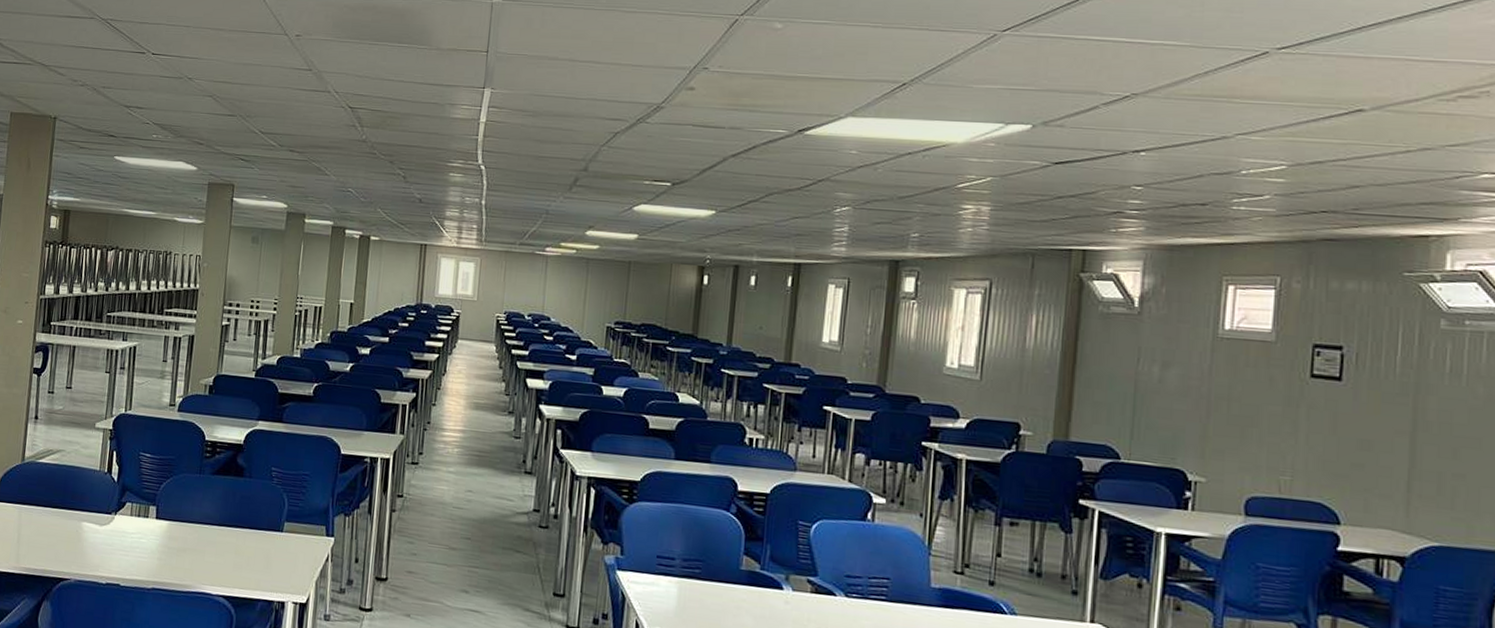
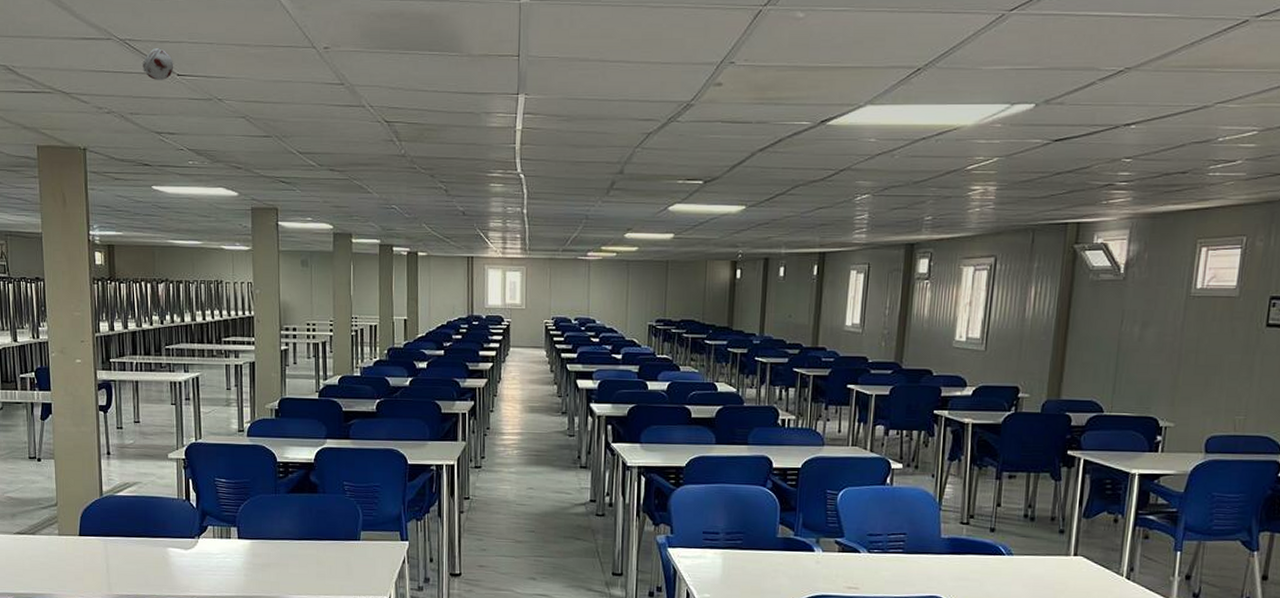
smoke detector: none [120,27,150,59] -> present [143,47,174,81]

